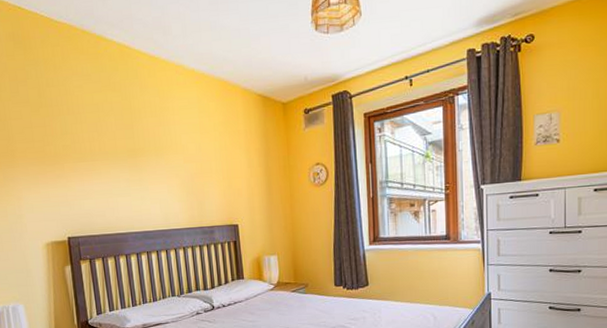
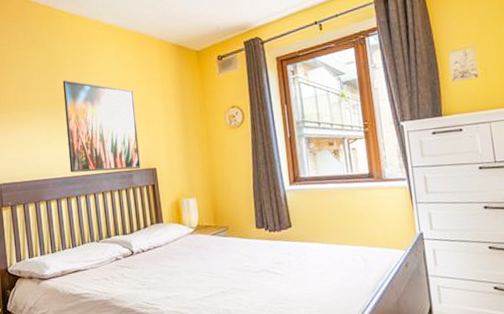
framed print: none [141,129,222,227] -> present [62,80,141,173]

